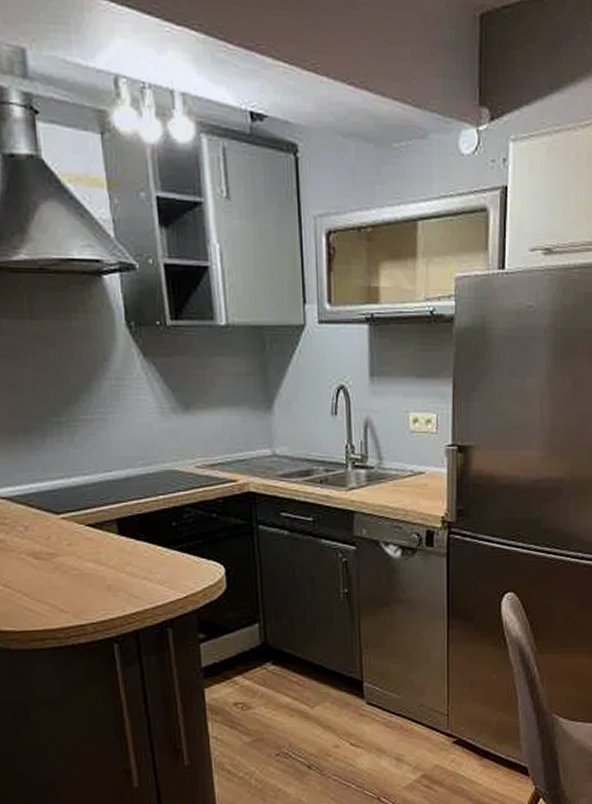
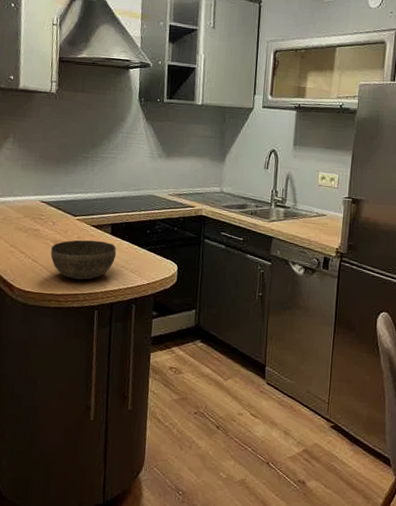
bowl: none [30,545,132,605] -> present [50,239,117,280]

